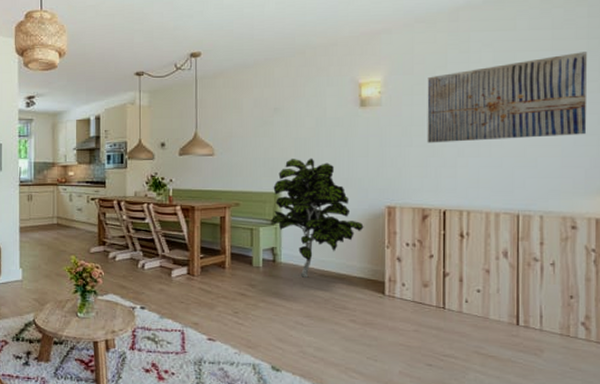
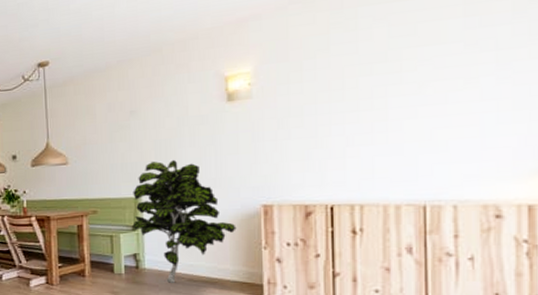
wall art: present [427,52,587,143] -> none [306,14,514,134]

